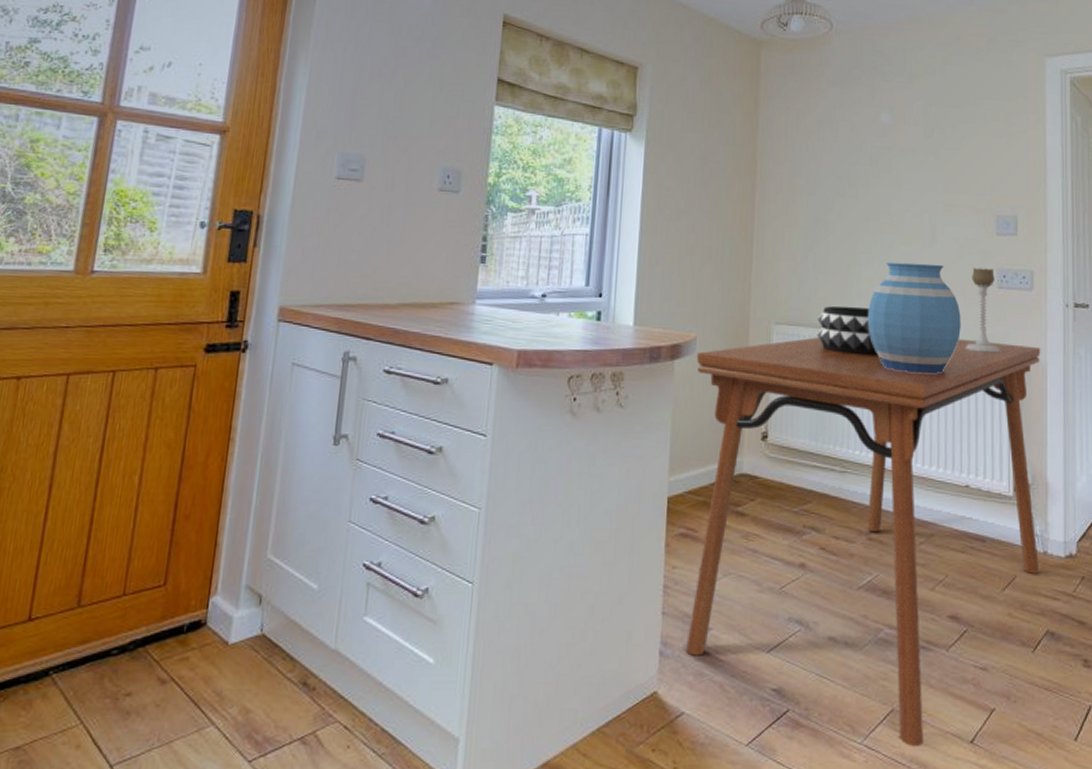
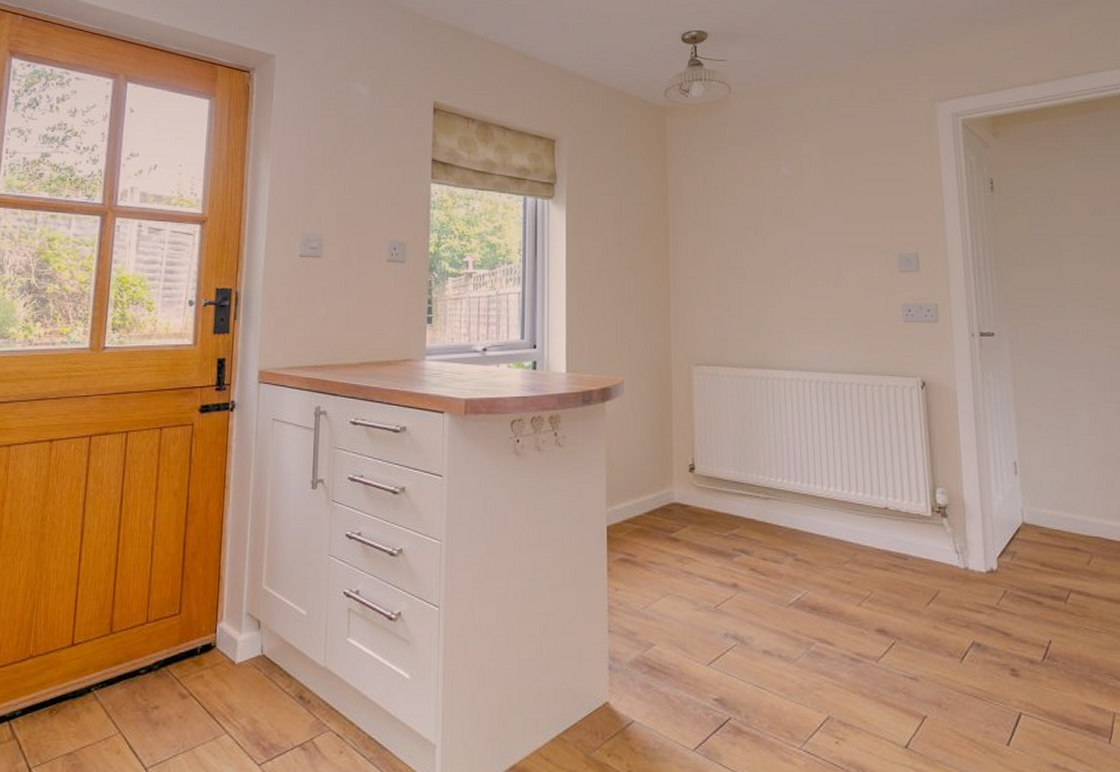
dining table: present [686,337,1041,748] -> none [625,371,963,752]
decorative bowl: present [817,306,879,356] -> none [734,345,794,390]
vase: present [867,261,961,373] -> none [780,302,871,404]
candle holder: present [965,267,1001,353] -> none [875,304,911,383]

